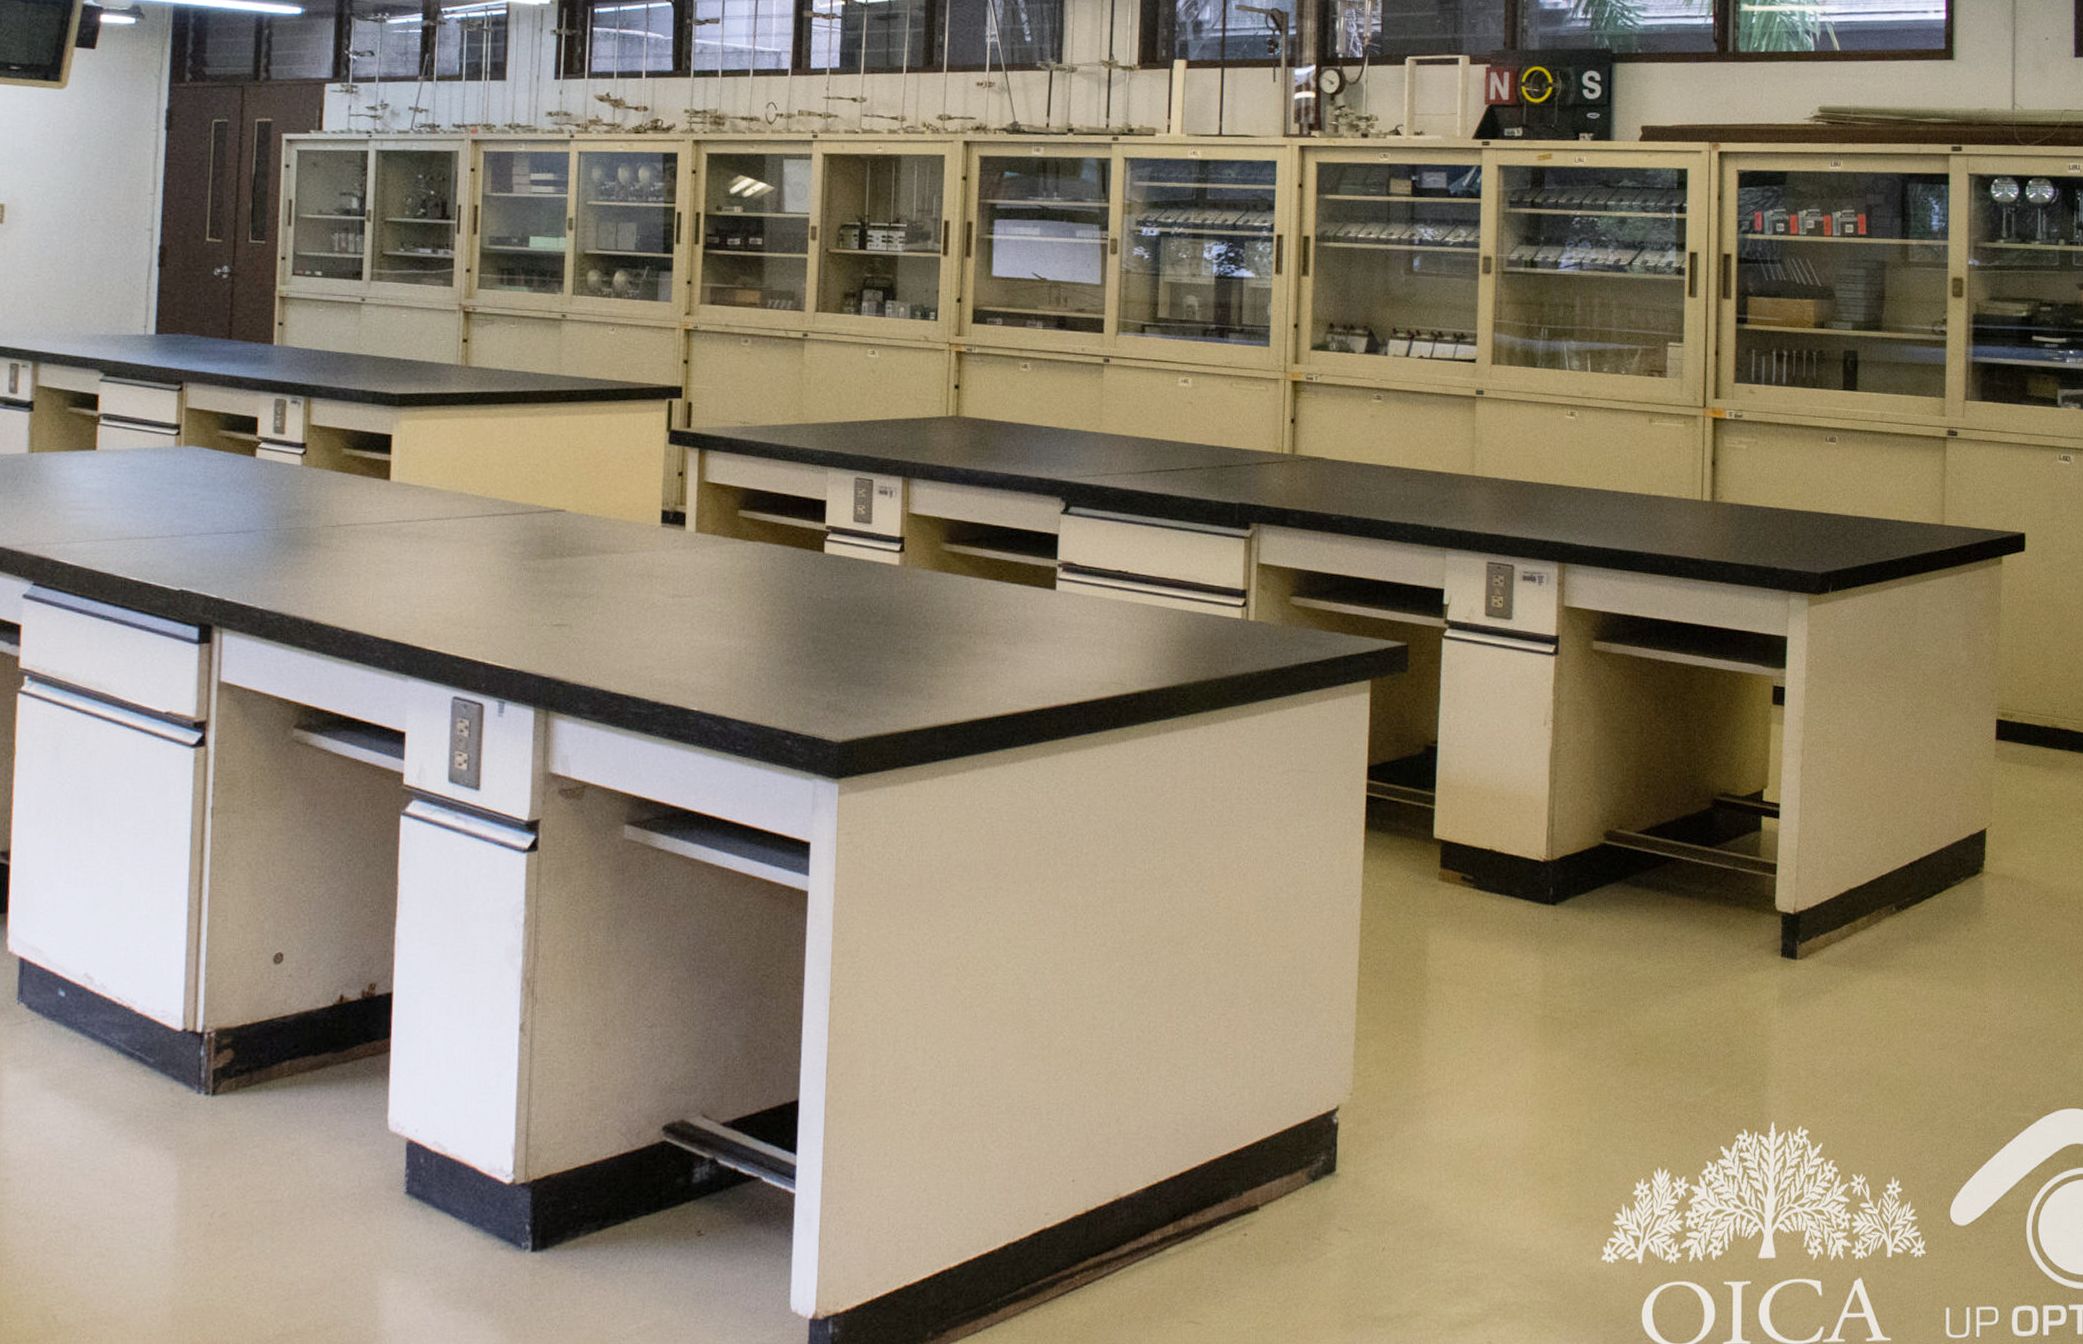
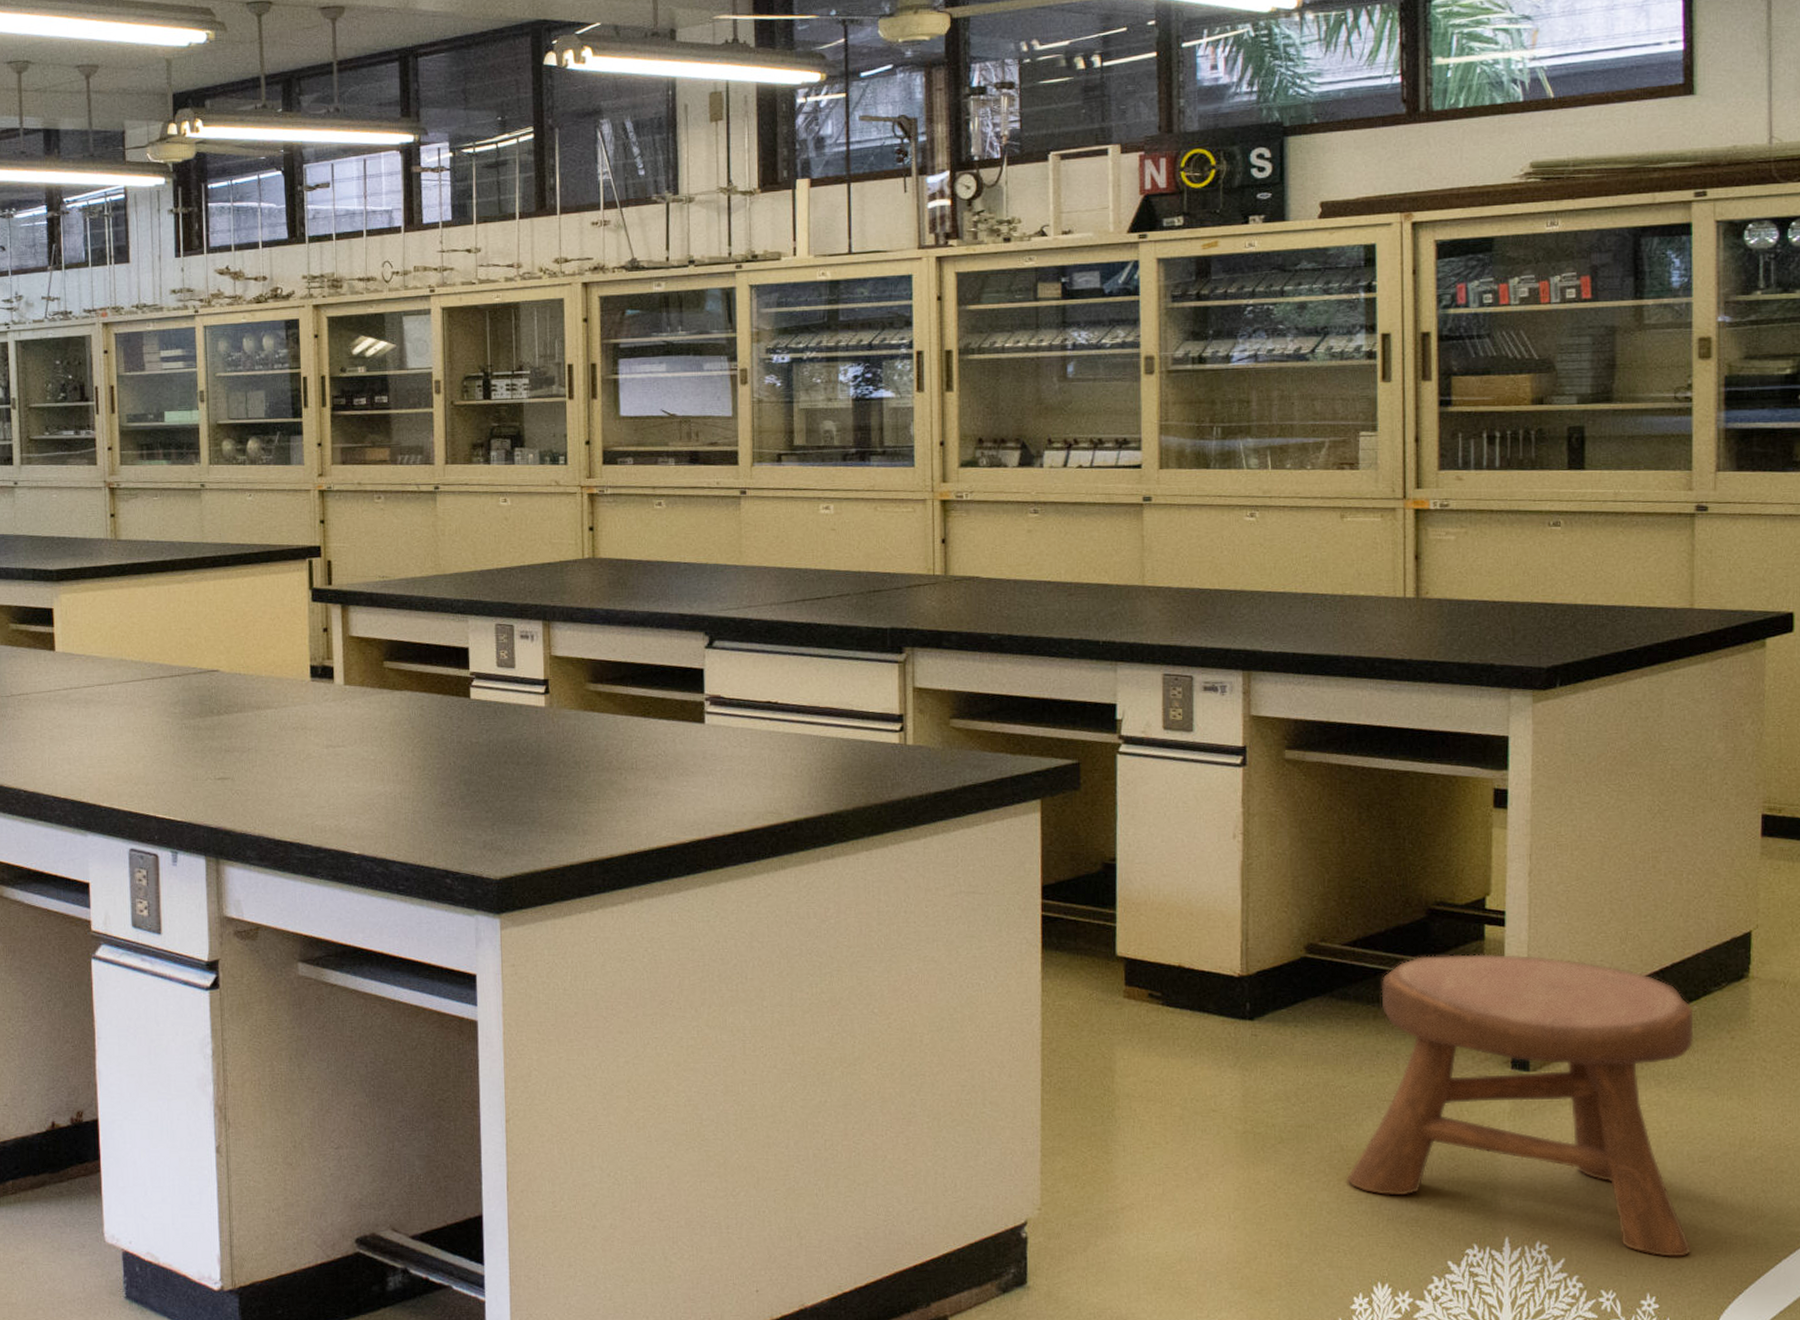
stool: none [1634,844,1937,1142] -> present [1347,954,1694,1257]

